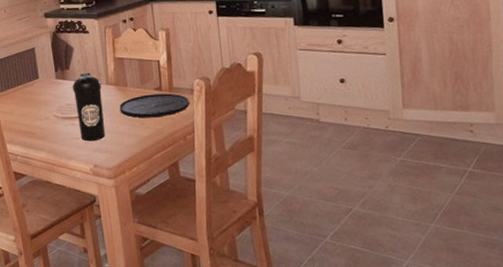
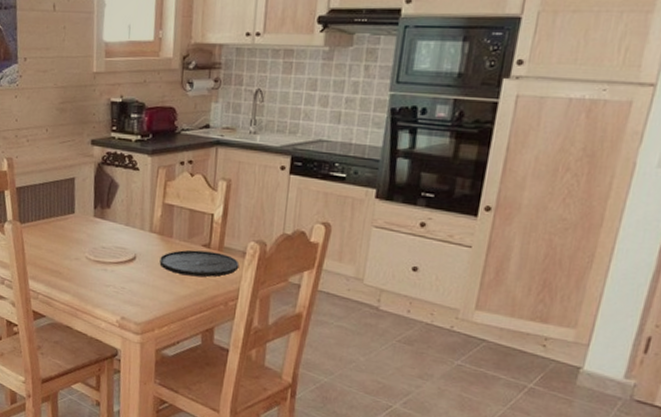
water bottle: present [73,73,106,142] -> none [111,215,144,292]

